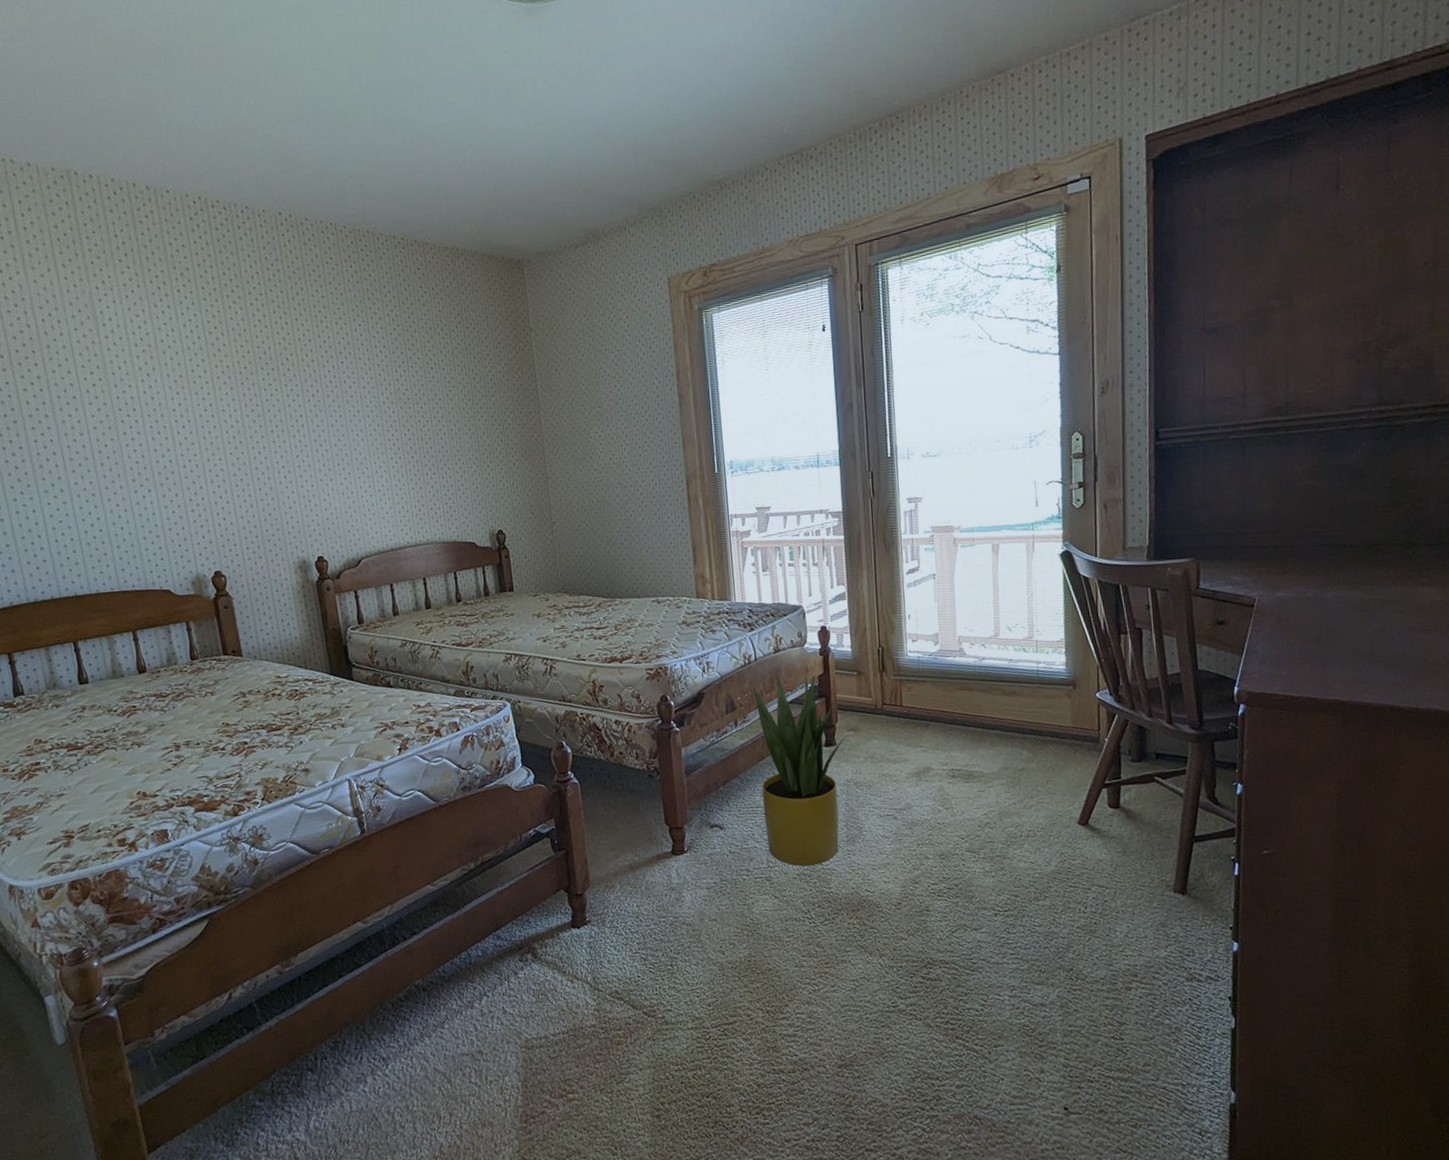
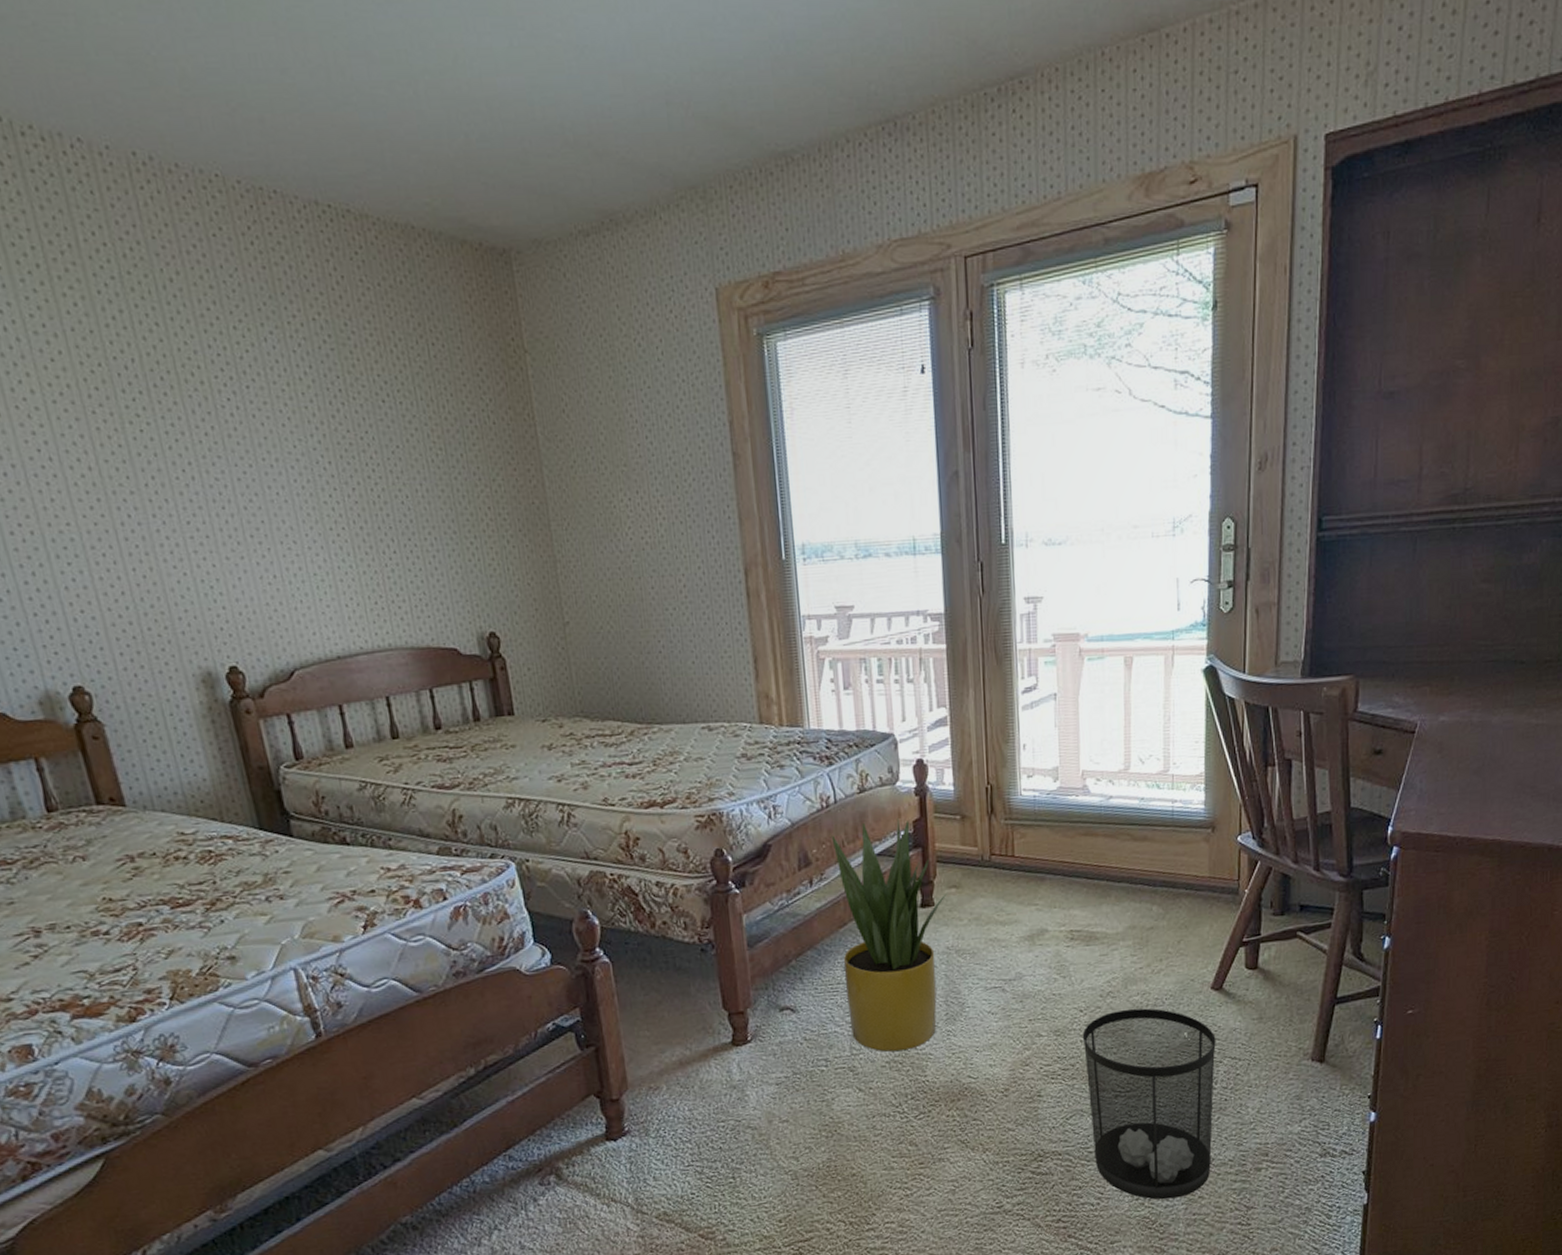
waste bin: none [964,838,1084,1011] -> present [1082,1008,1216,1200]

